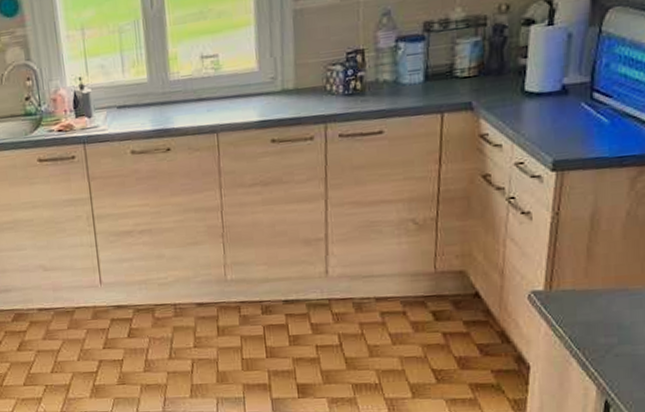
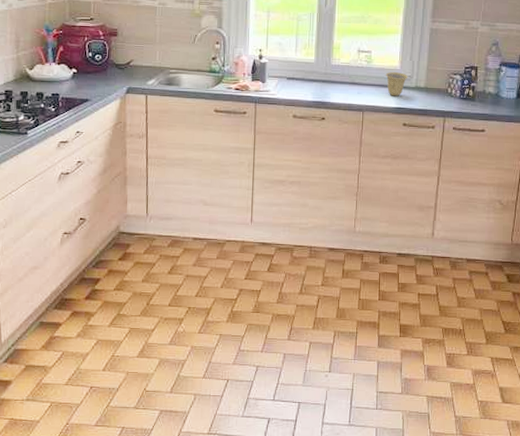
cup: none [240,75,271,108] -> present [385,72,408,97]

